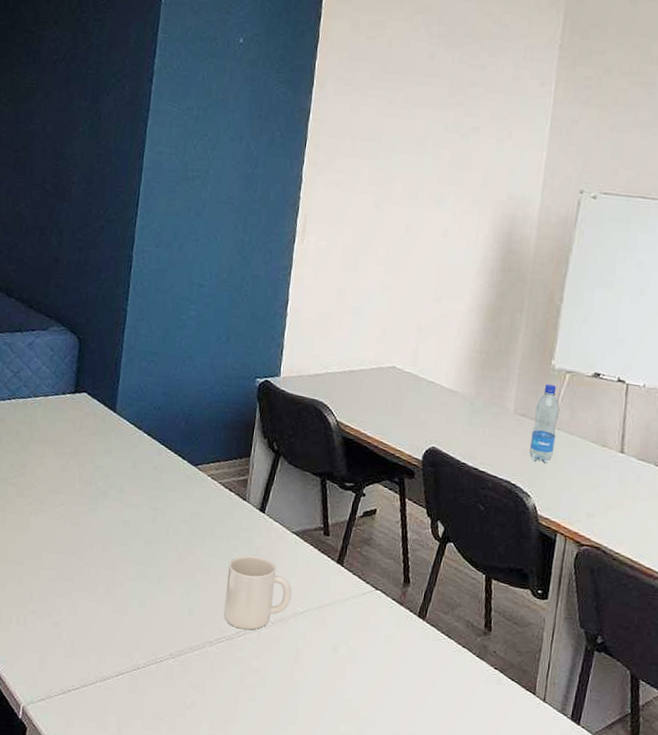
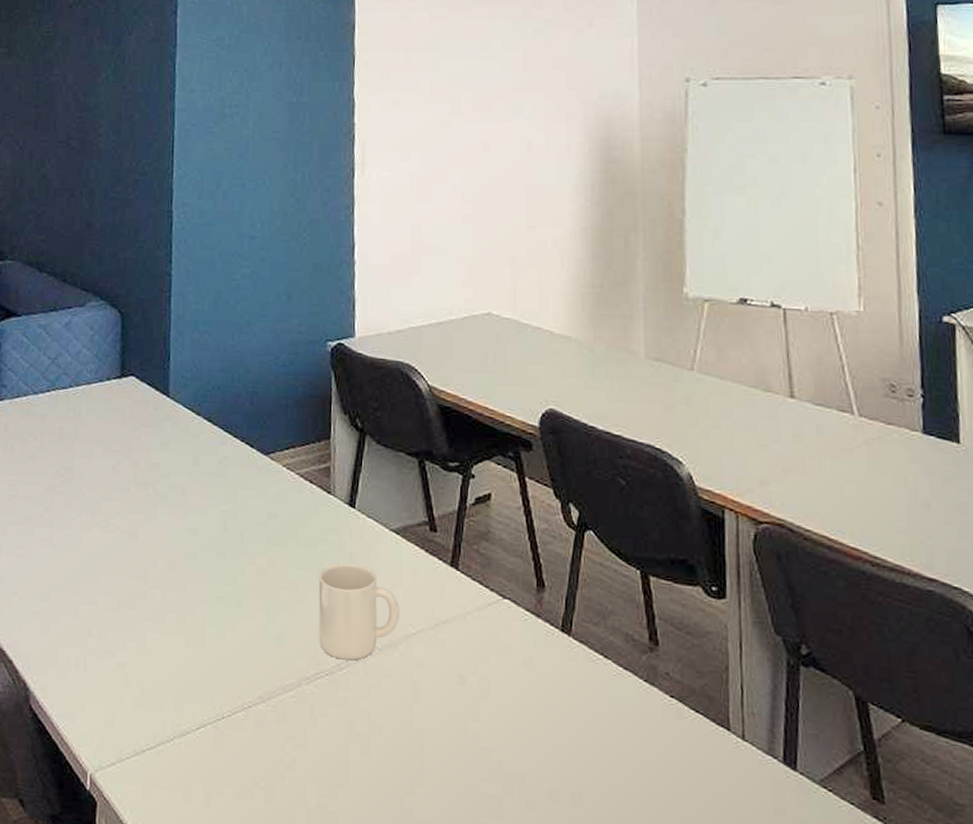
bottle: present [529,384,560,463] -> none [671,317,704,419]

